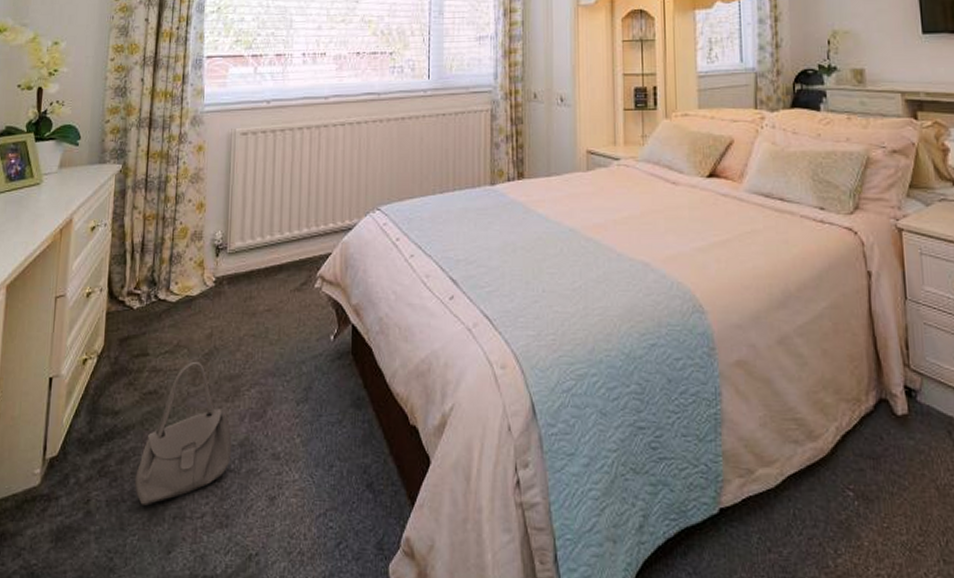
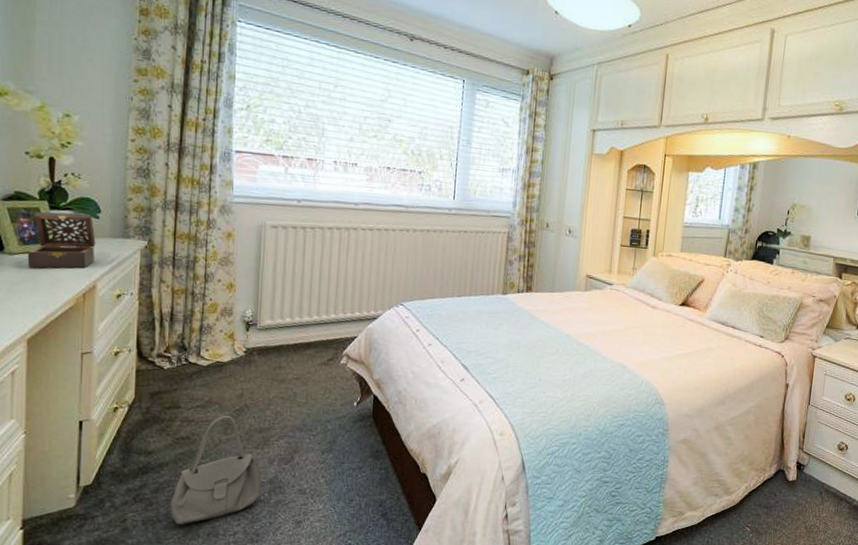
jewelry box: none [12,142,75,207] -> present [27,212,96,269]

